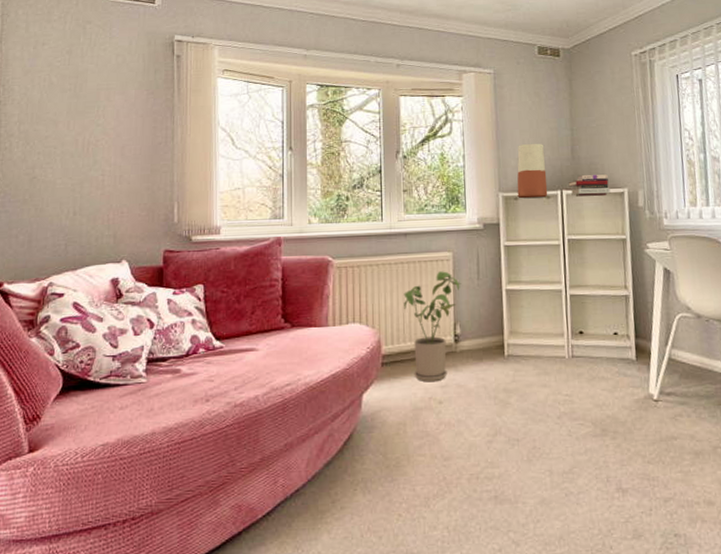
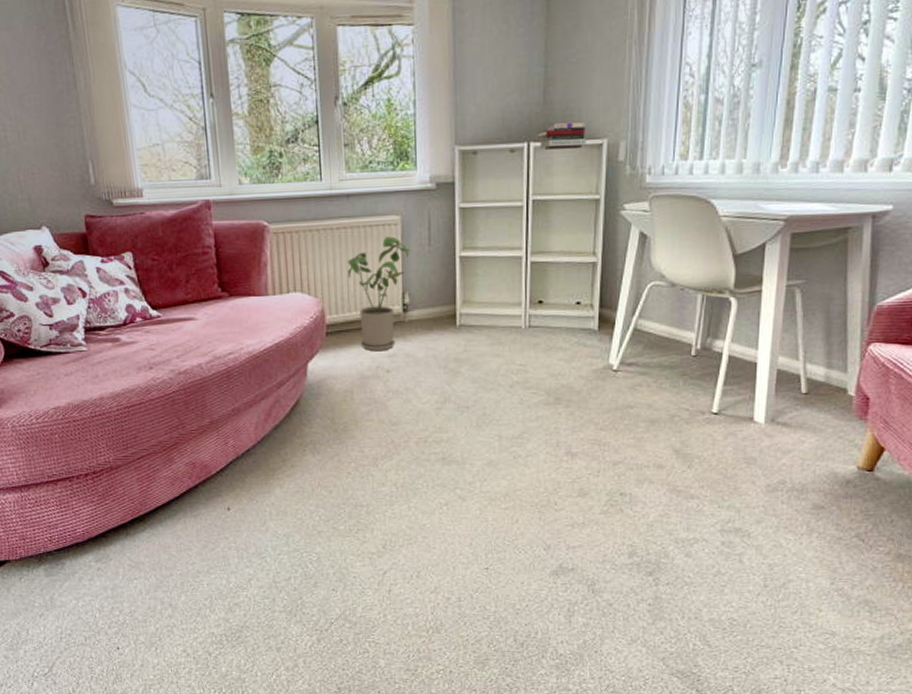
vase: present [517,143,548,199] -> none [476,84,513,153]

